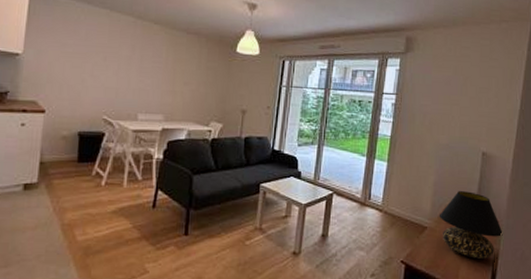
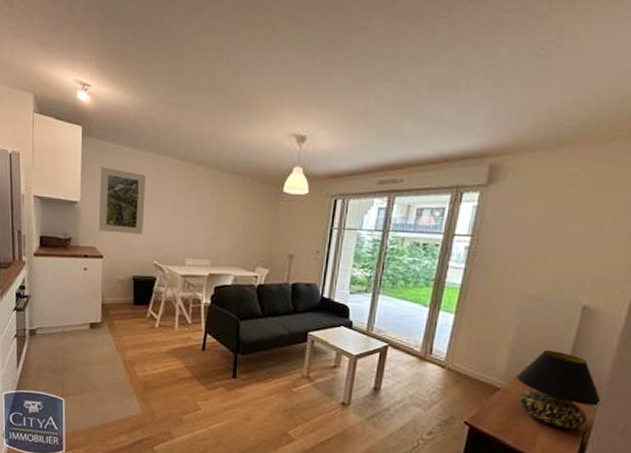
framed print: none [42,20,100,89] -> present [98,166,147,234]

